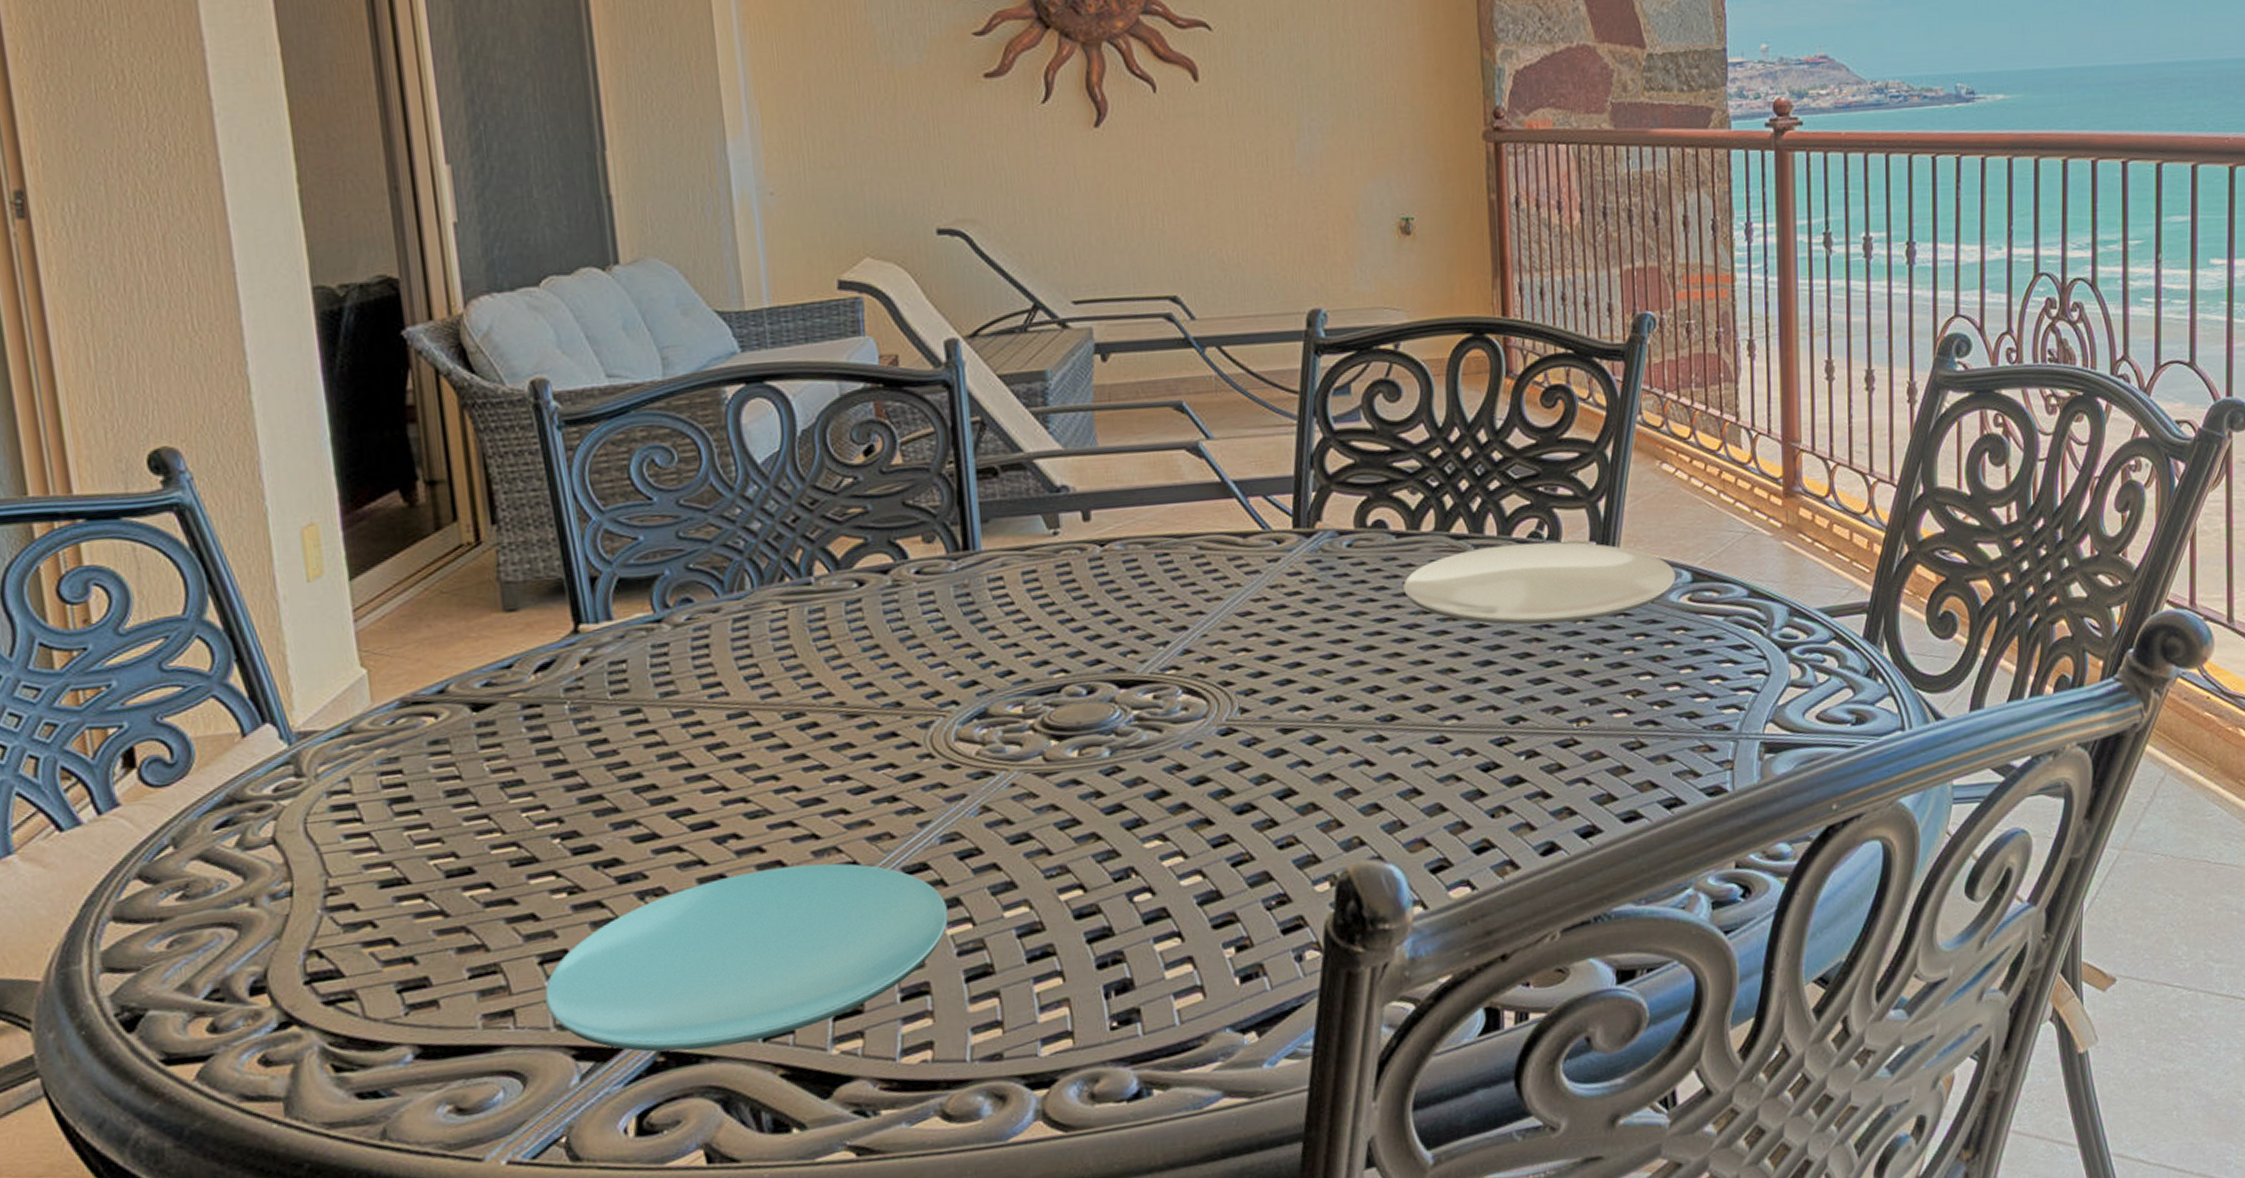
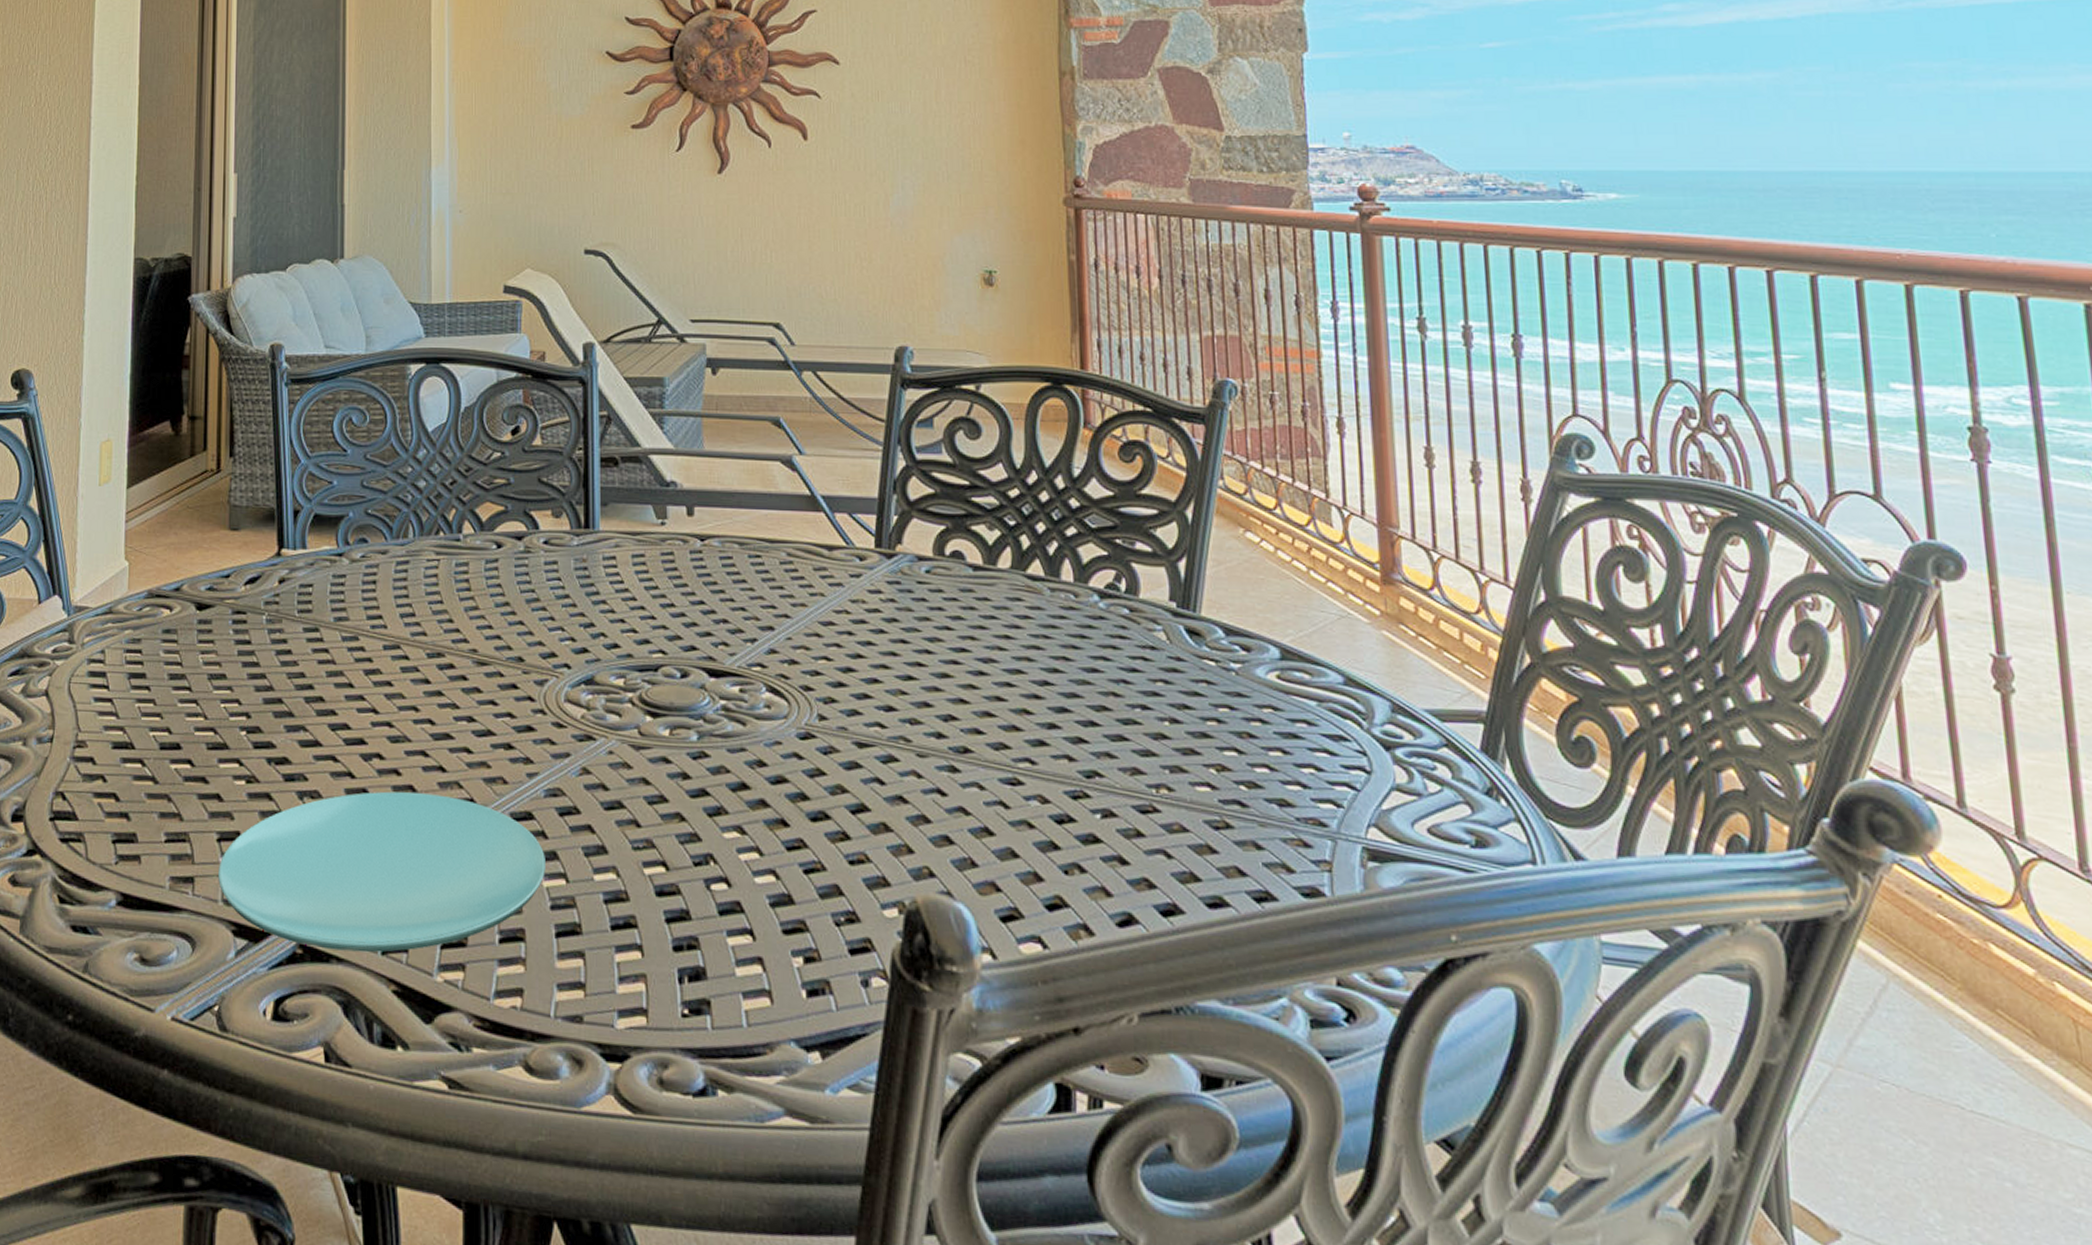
plate: present [1403,542,1676,625] -> none [979,592,1263,683]

